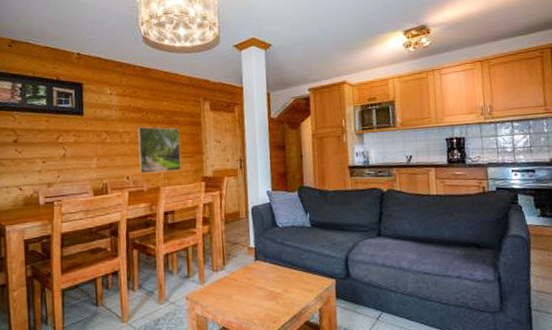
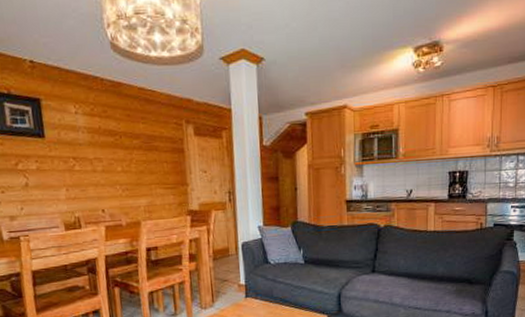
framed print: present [137,126,182,173] -> none [110,152,164,206]

